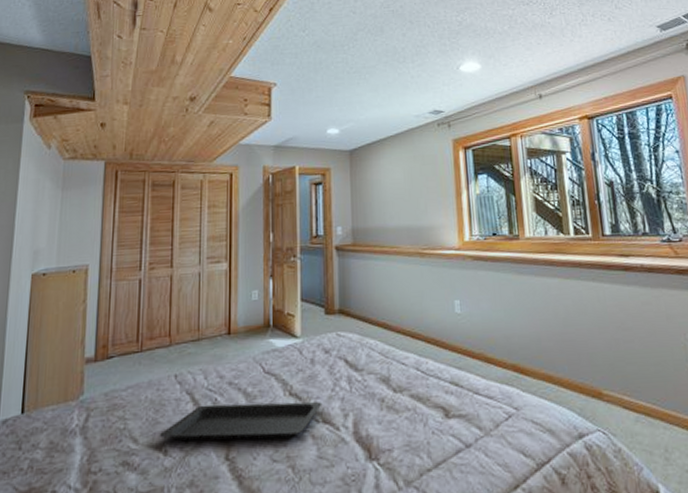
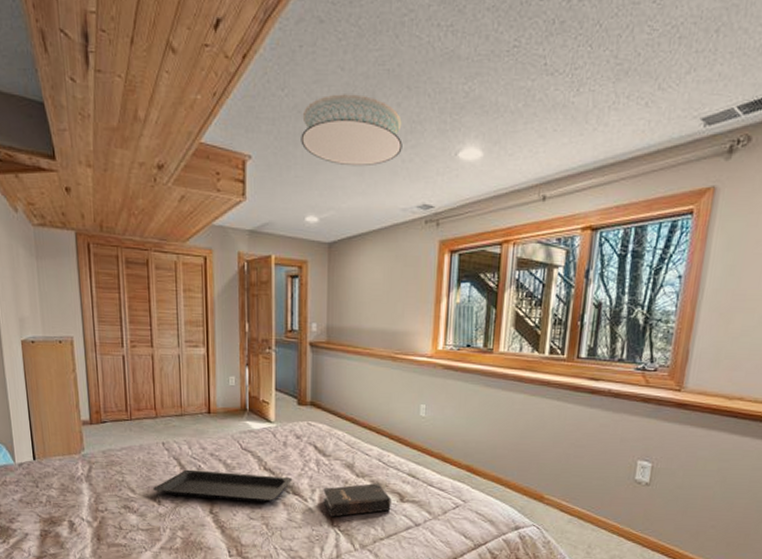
ceiling light: none [320,30,411,85] -> present [301,94,403,167]
hardback book: none [357,397,436,447] -> present [323,482,391,517]

